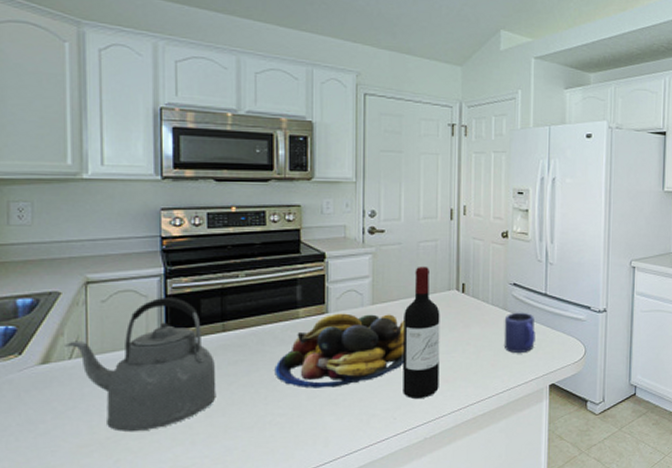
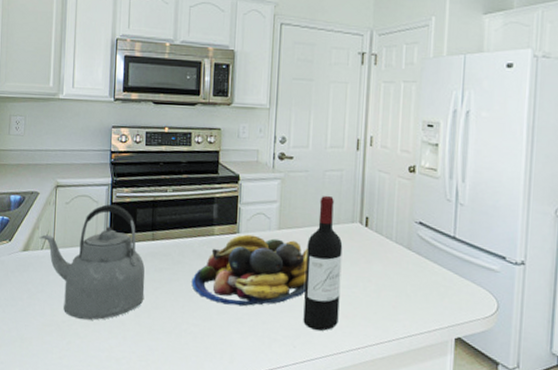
mug: present [503,312,535,353] -> none [406,253,441,299]

